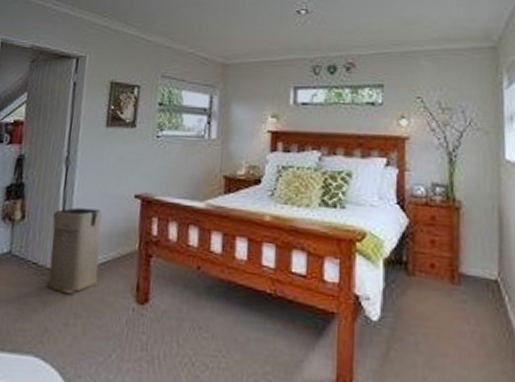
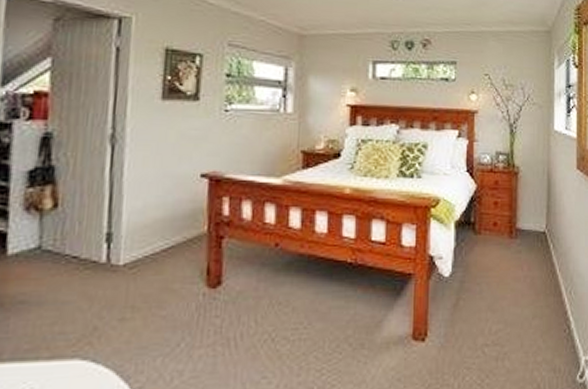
laundry basket: present [46,207,102,294] -> none [92,191,161,287]

